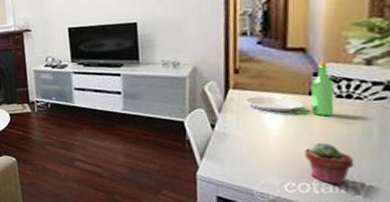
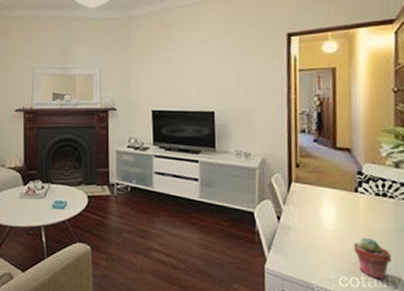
plate: present [244,61,334,117] -> none [304,162,374,213]

